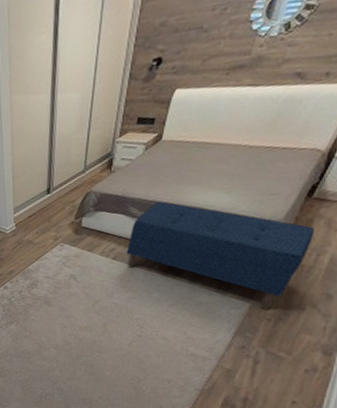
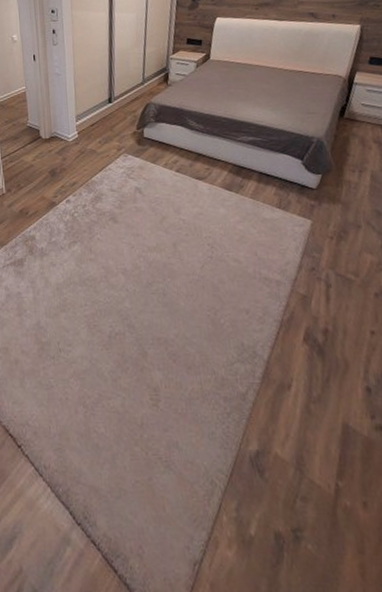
bench: present [126,201,315,309] -> none [188,116,353,226]

